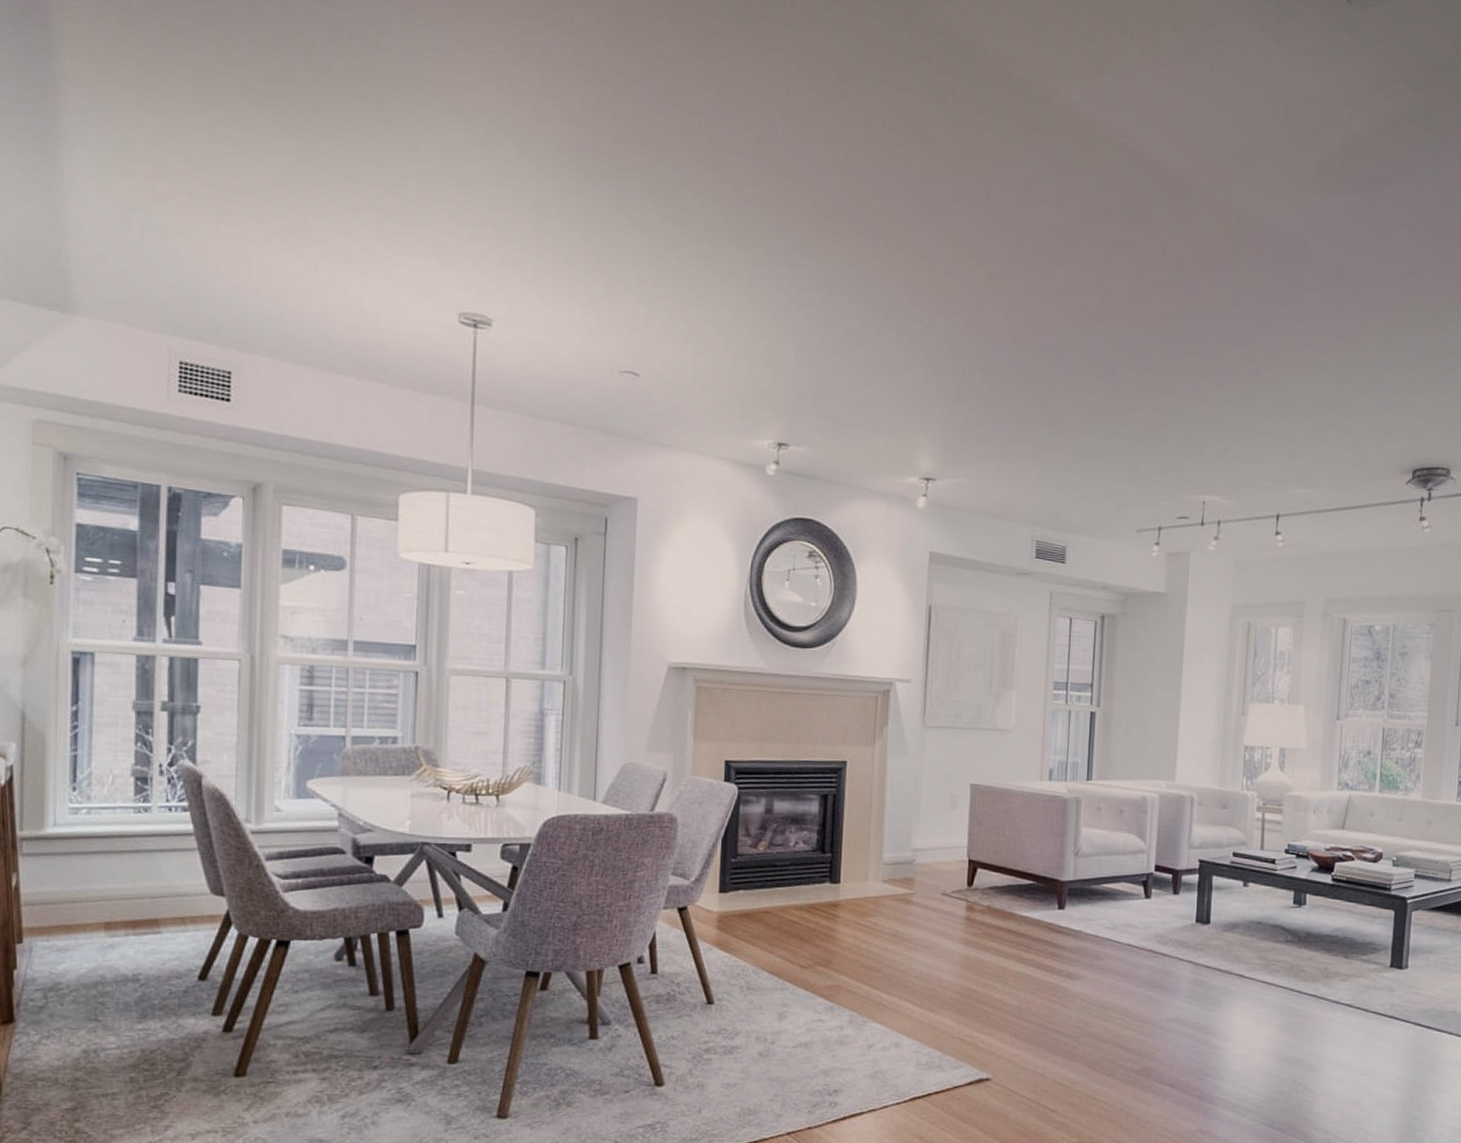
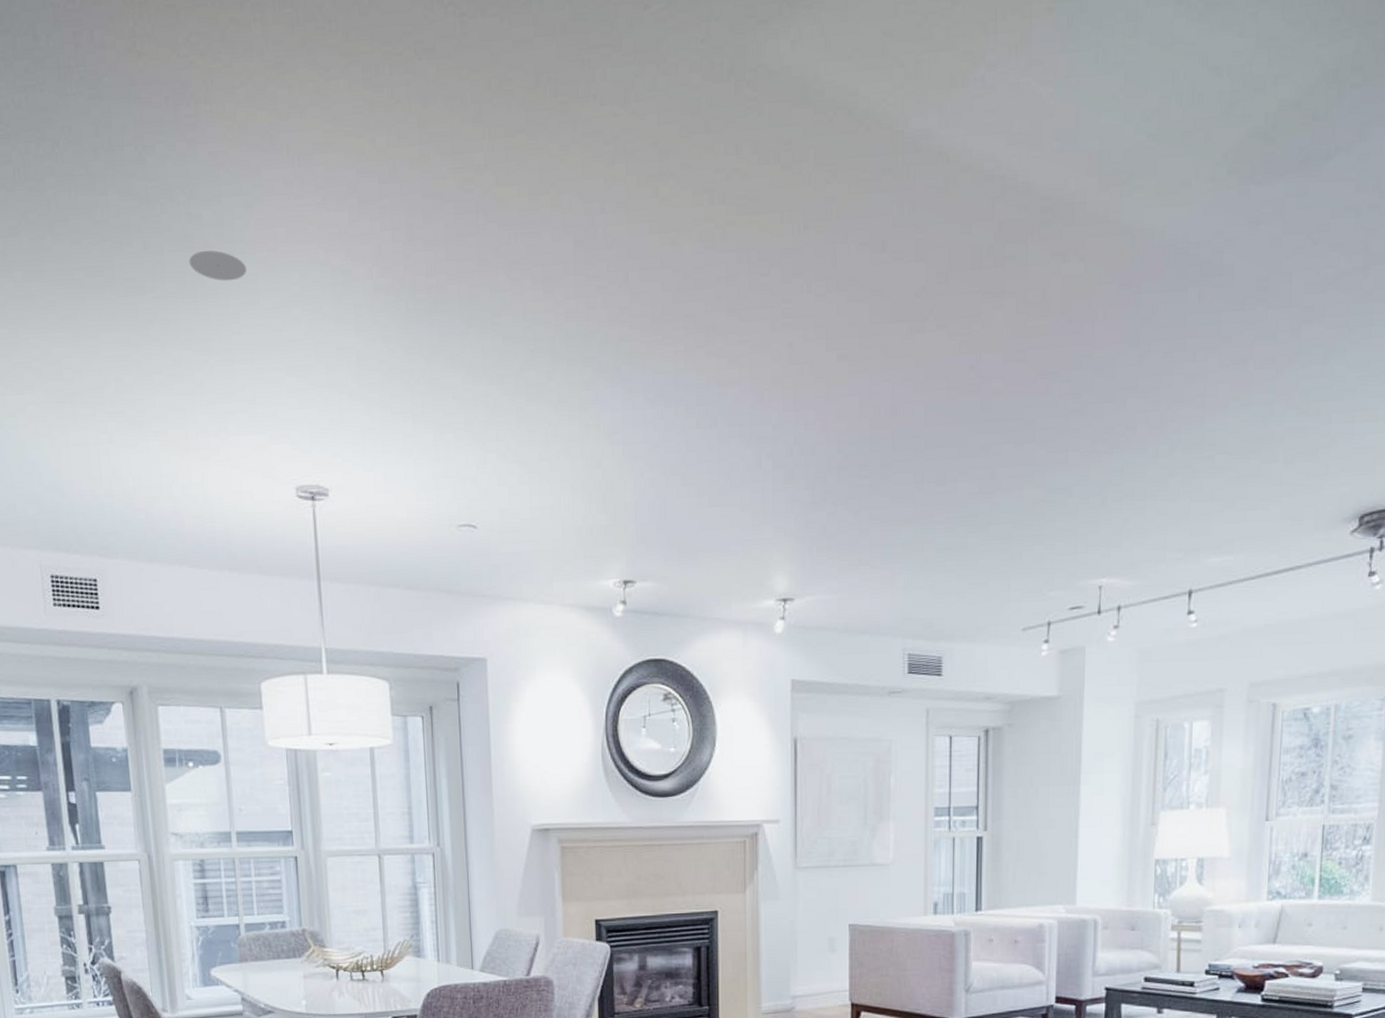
smoke detector: none [372,82,432,115] -> present [189,250,247,282]

